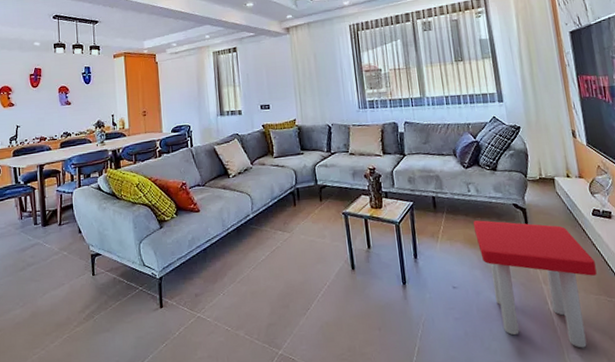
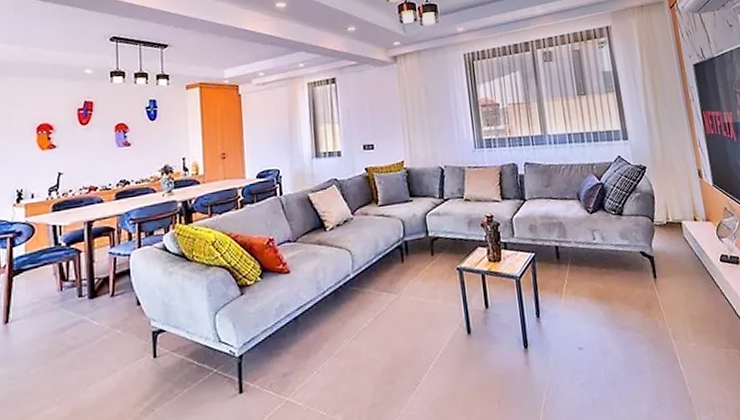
stool: present [473,220,597,348] -> none [599,271,727,409]

